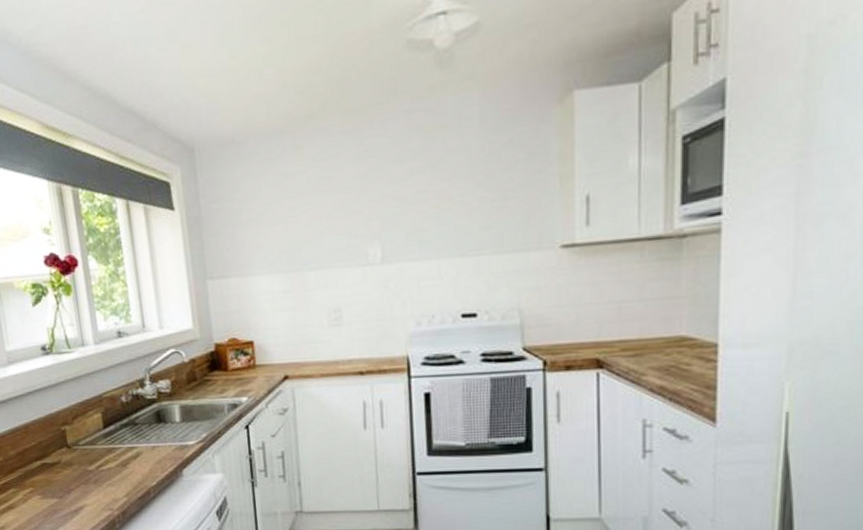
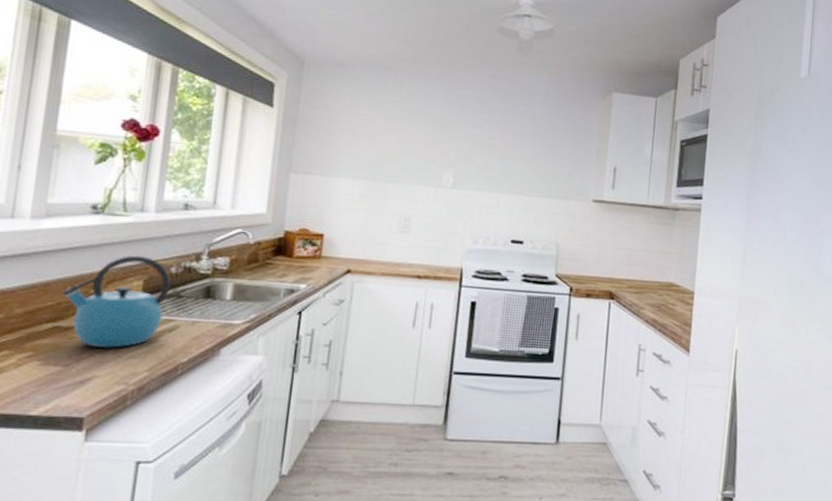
kettle: none [39,389,126,480] -> present [61,255,171,349]

